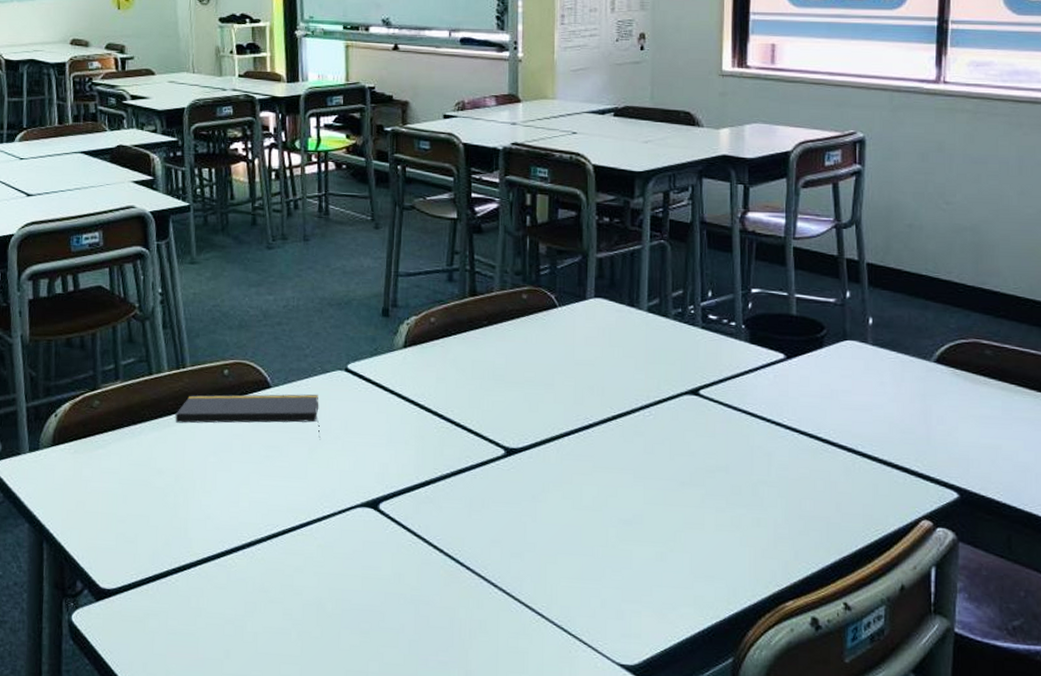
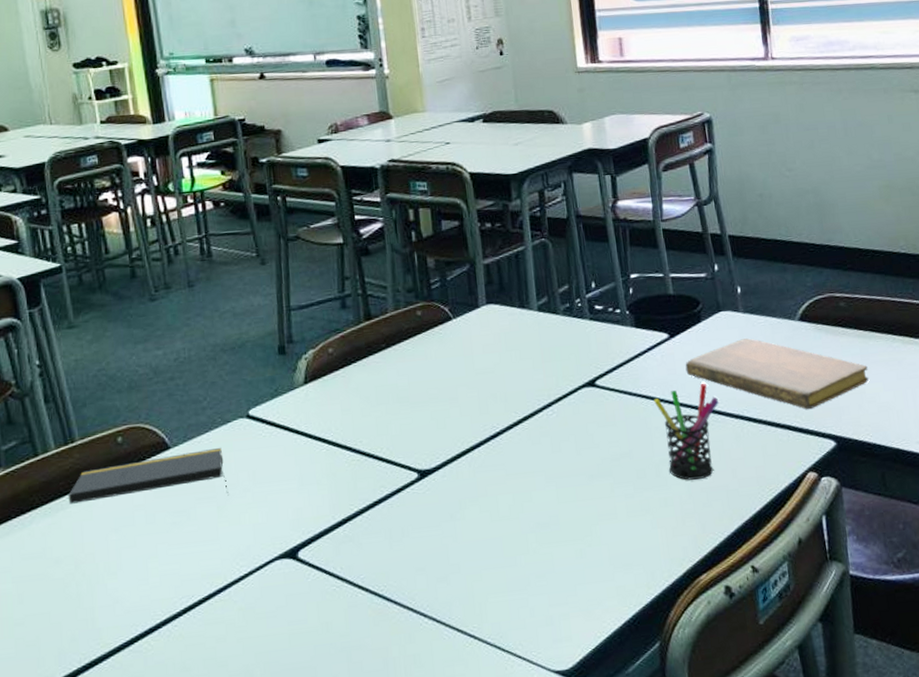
pen holder: none [760,410,832,506] -> present [654,383,719,480]
notebook: none [799,372,1008,456] -> present [685,338,869,410]

